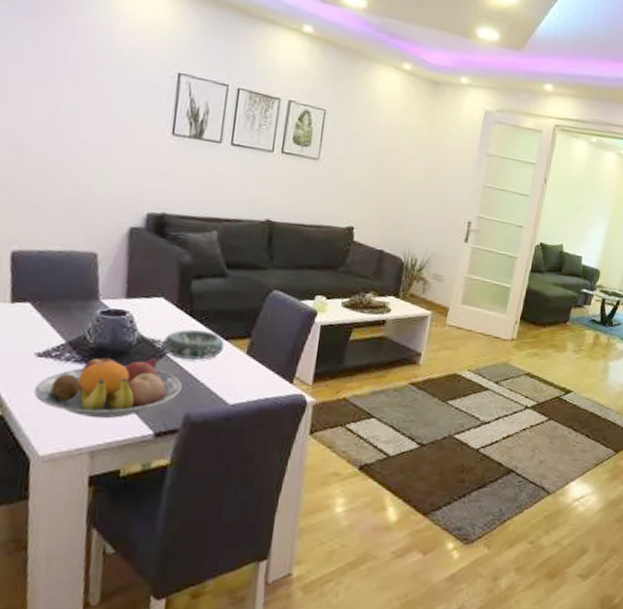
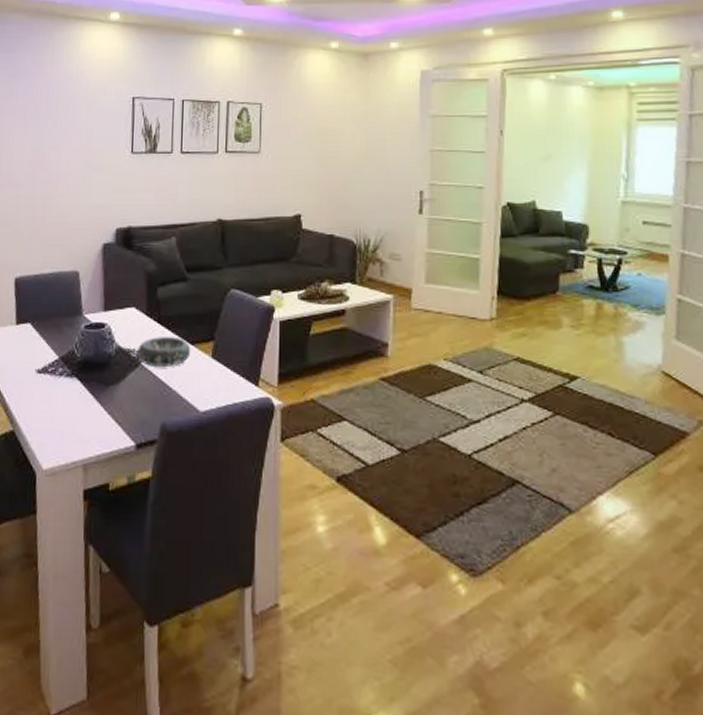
fruit bowl: present [34,353,182,419] -> none [37,366,156,431]

